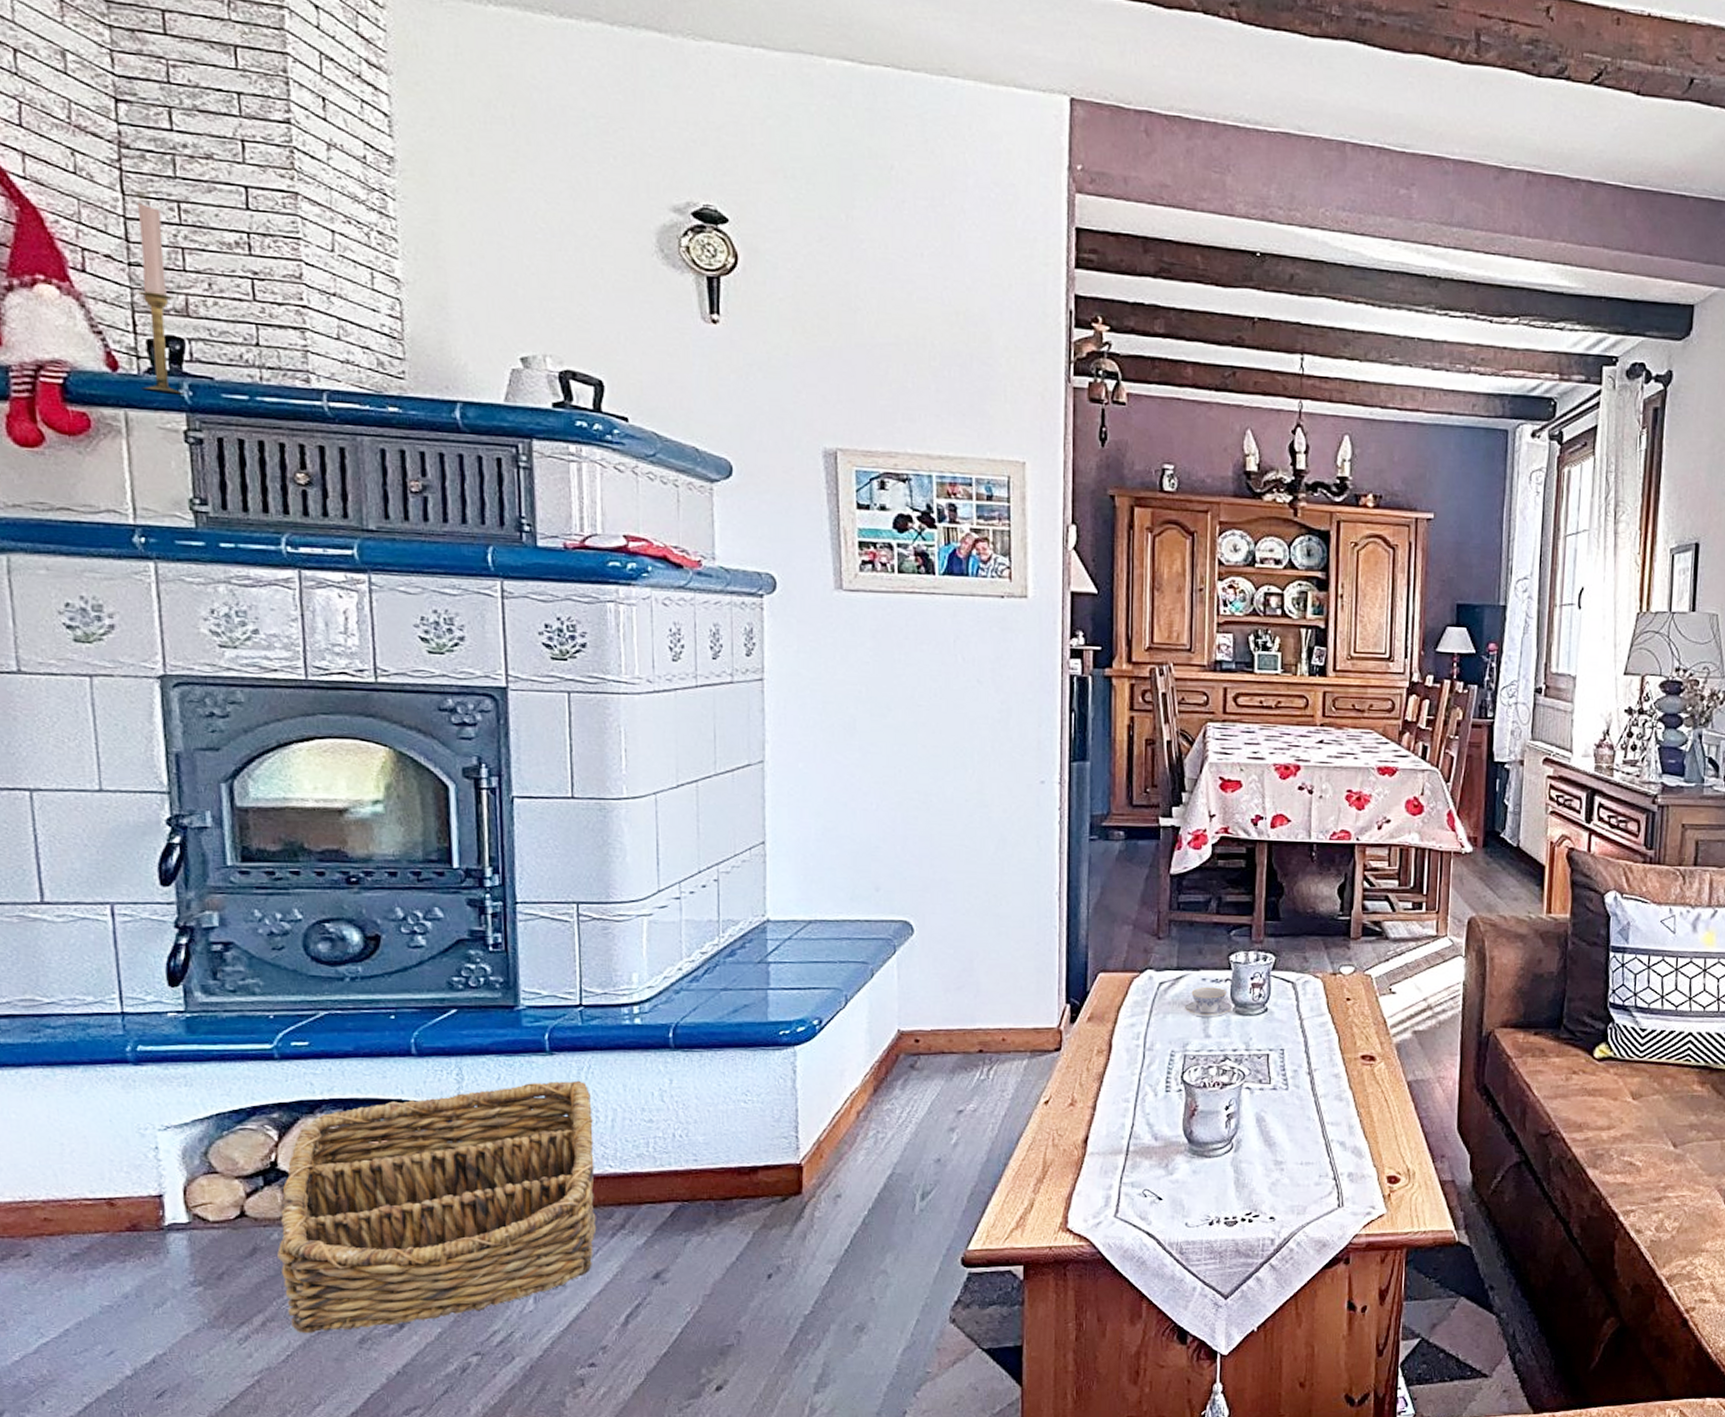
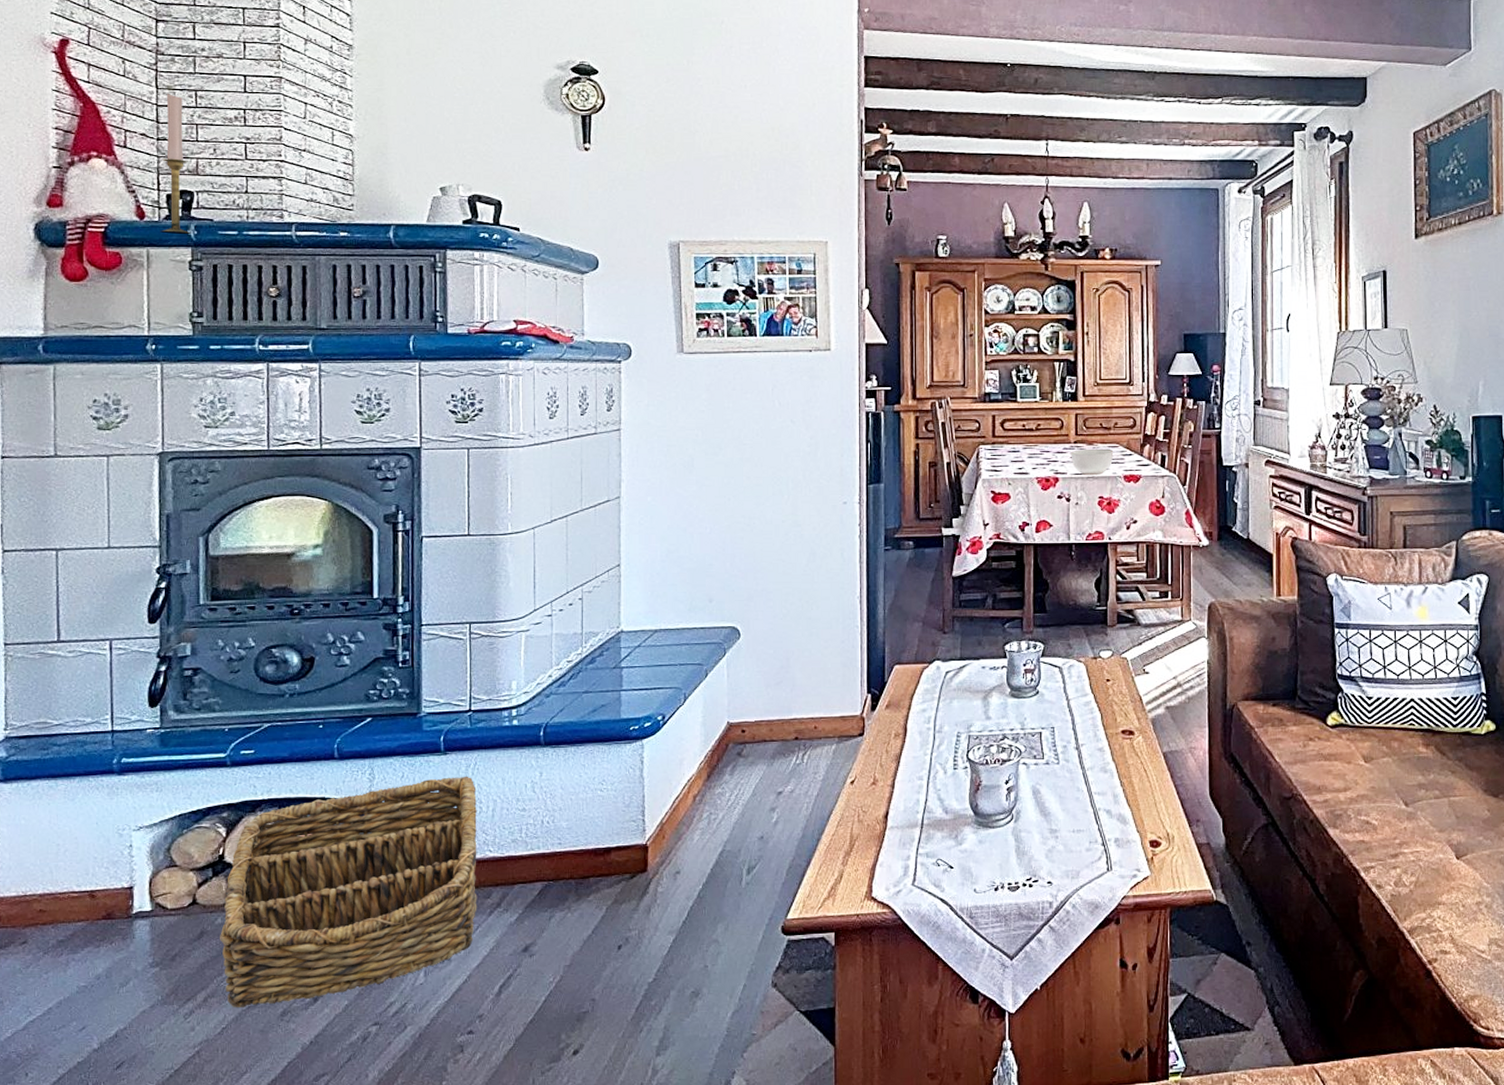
teacup: present [1185,986,1233,1018] -> none [968,674,1009,701]
bowl: none [1316,733,1367,766] -> present [1071,448,1114,476]

